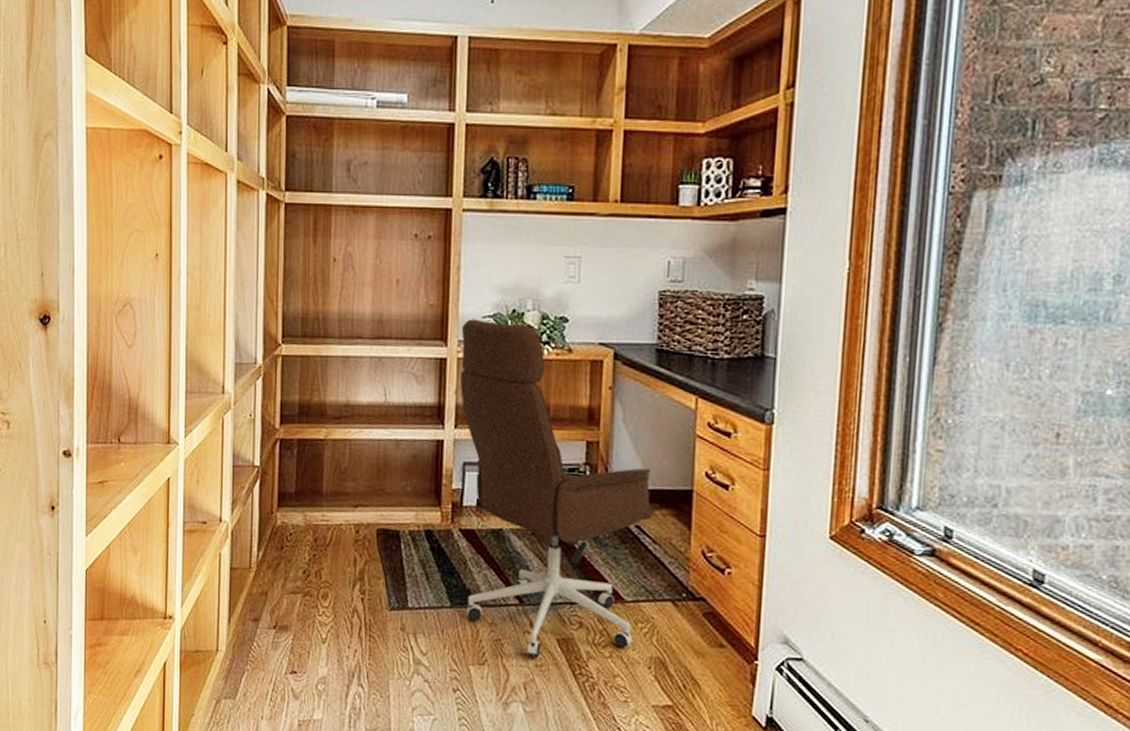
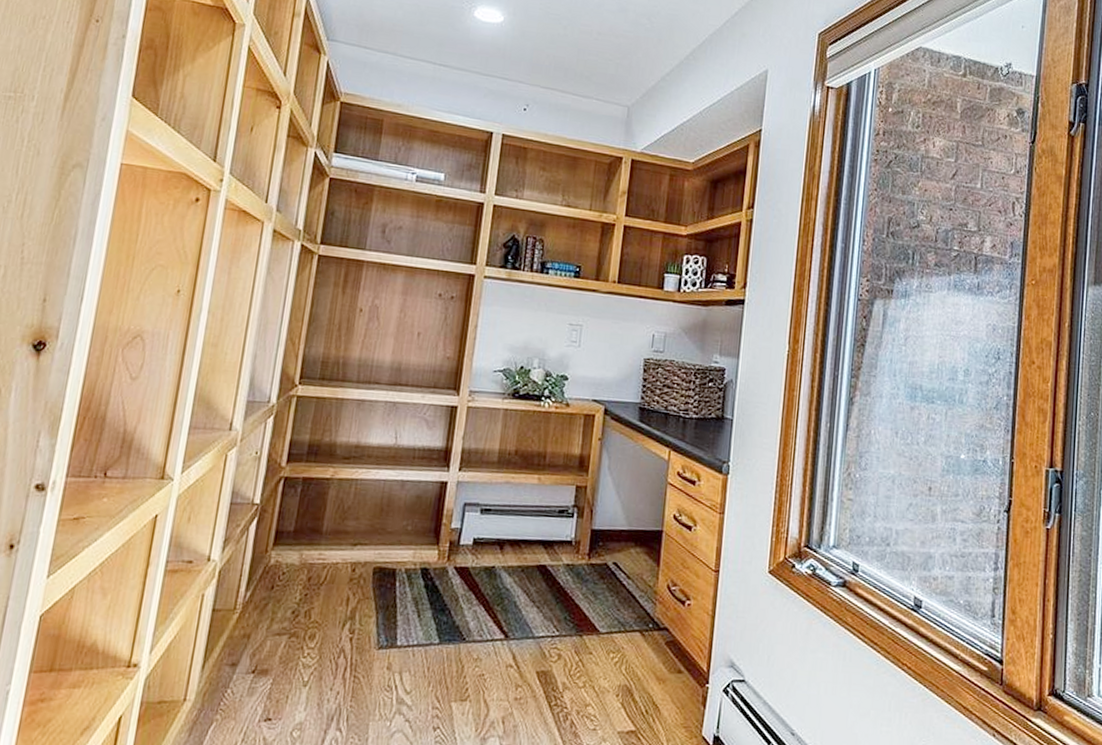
office chair: present [460,319,654,658] -> none [453,372,630,692]

